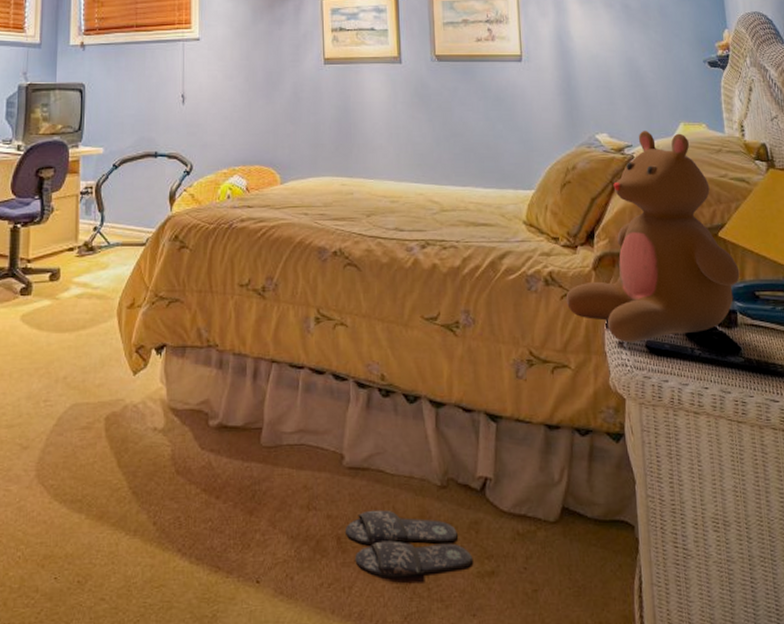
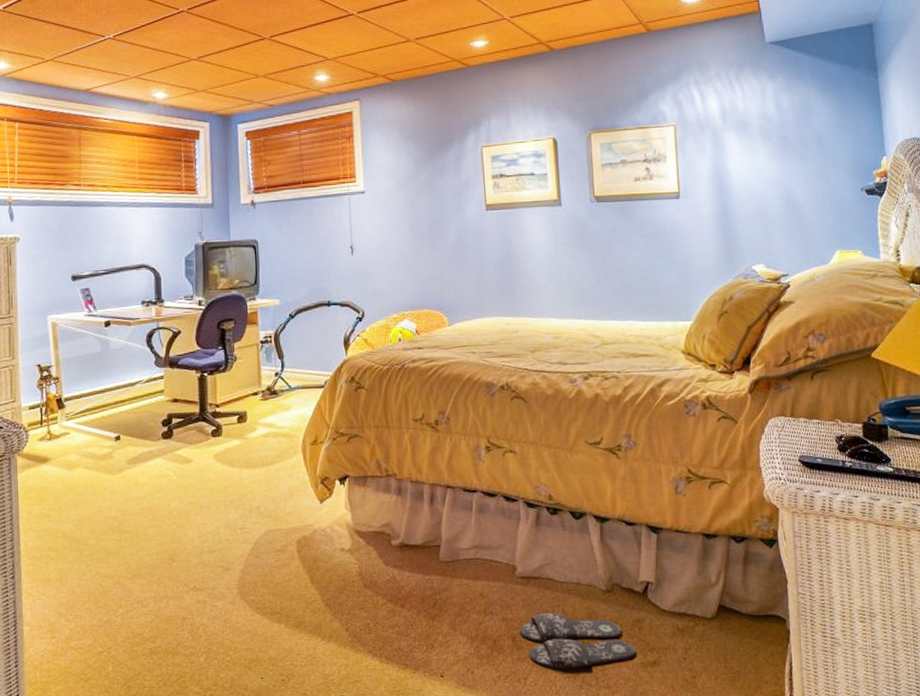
teddy bear: present [566,131,740,343] -> none [722,260,892,459]

